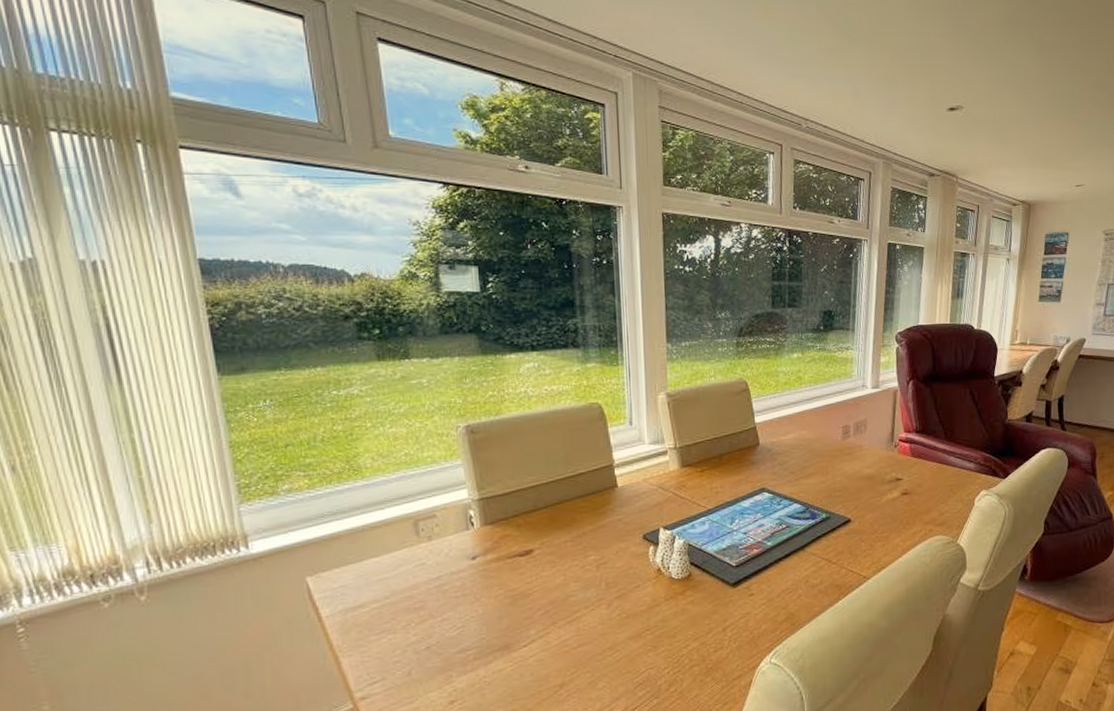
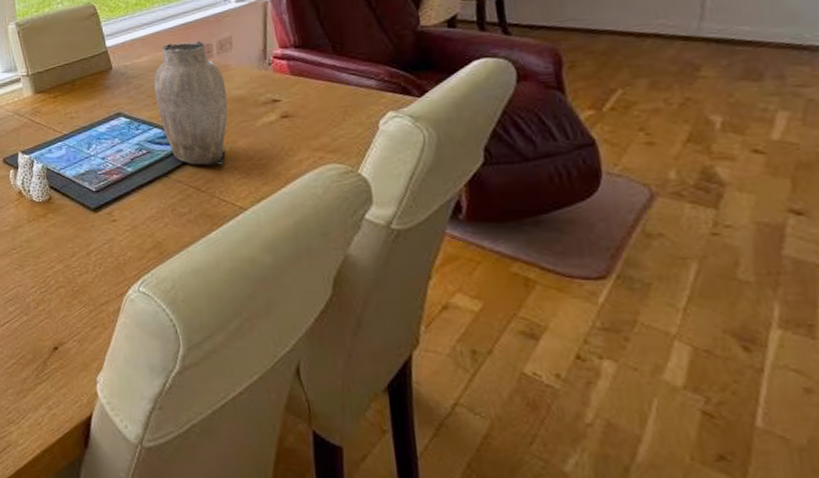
vase: none [796,422,860,539] -> present [154,40,228,166]

